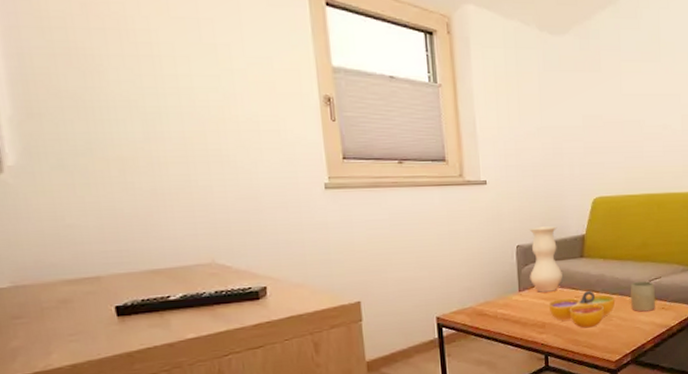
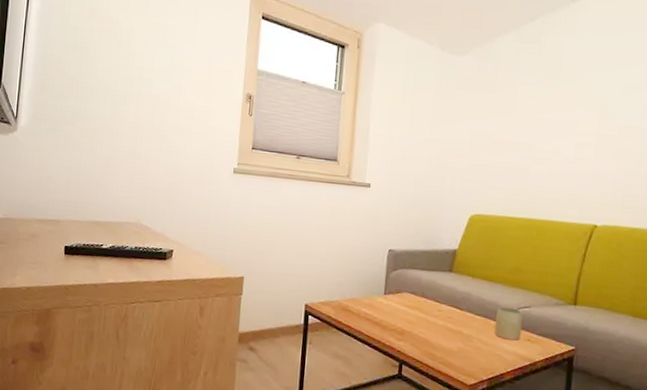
vase: present [529,226,562,293] -> none [396,234,431,301]
decorative bowl: present [548,291,616,328] -> none [410,306,479,345]

